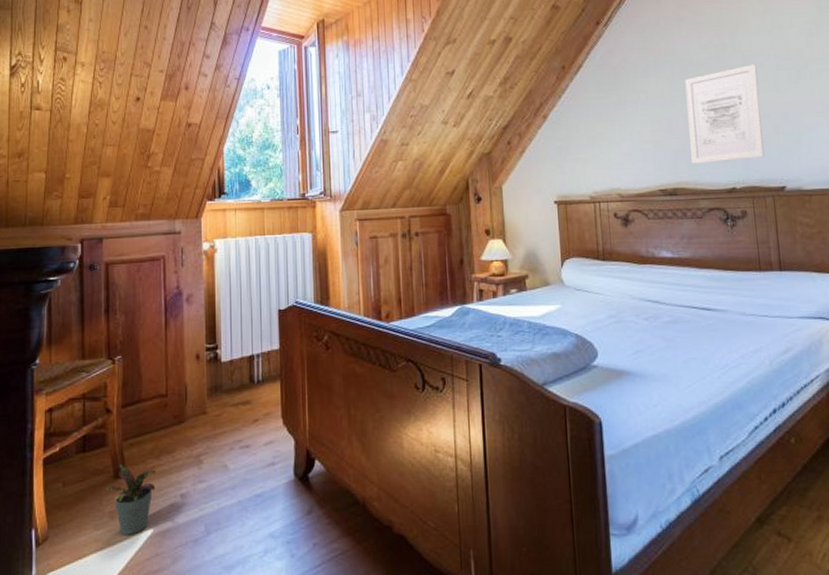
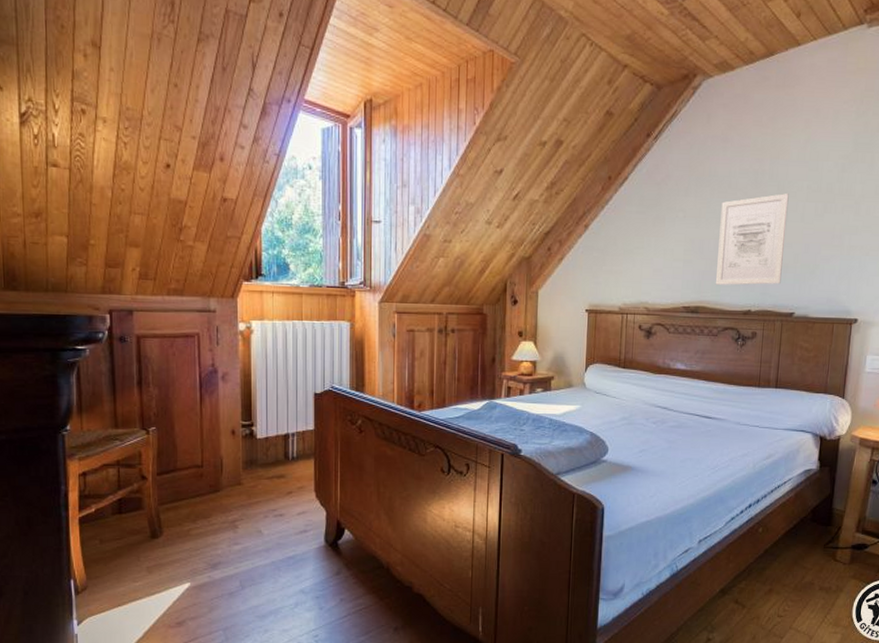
potted plant: present [107,465,156,535] -> none [144,526,192,587]

